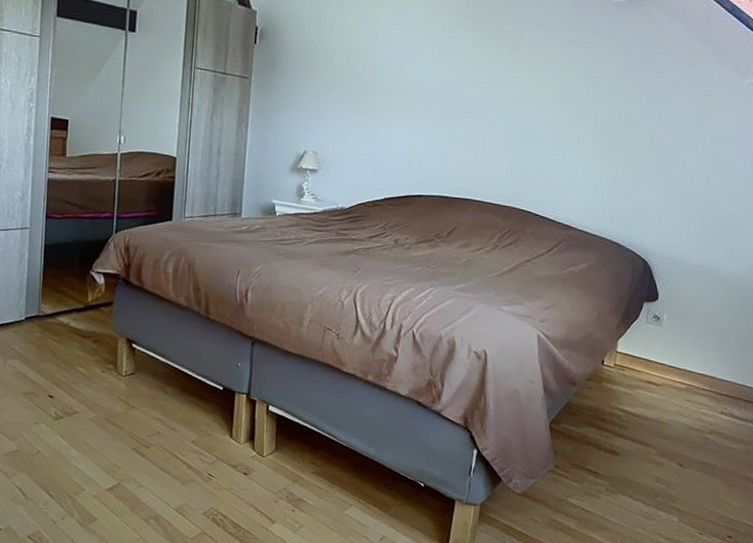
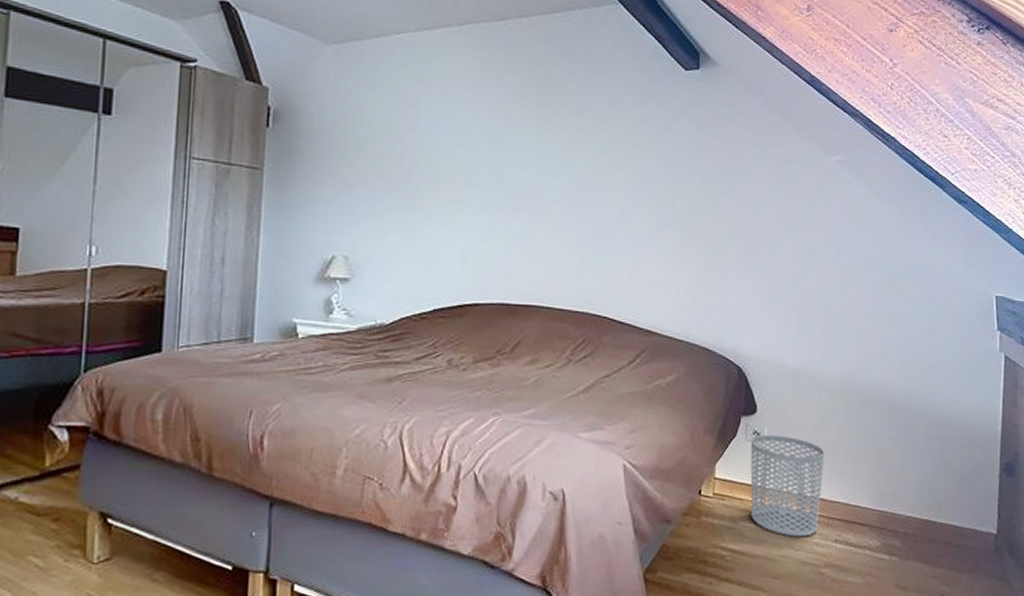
waste bin: none [646,319,717,407] -> present [750,435,824,537]

